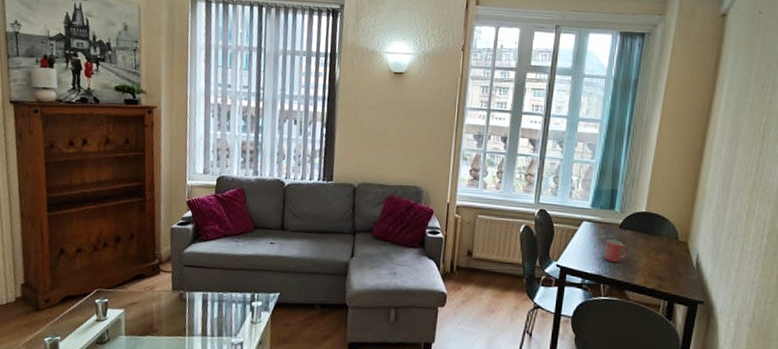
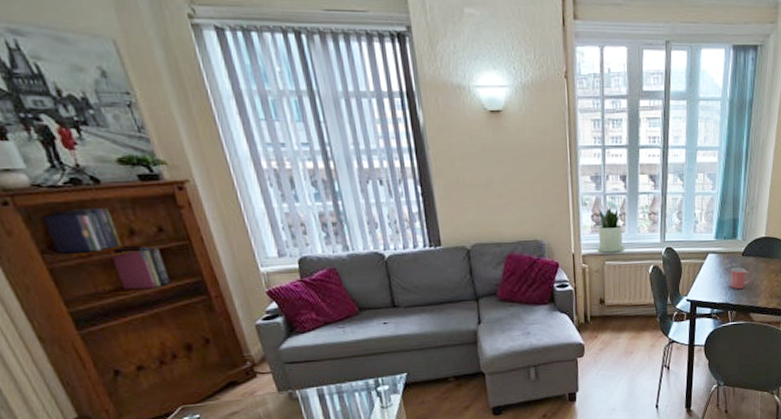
books: none [54,119,99,153] -> present [42,208,122,254]
books: none [88,151,122,186] -> present [112,245,170,289]
planter: none [471,165,499,208] -> present [597,208,625,253]

